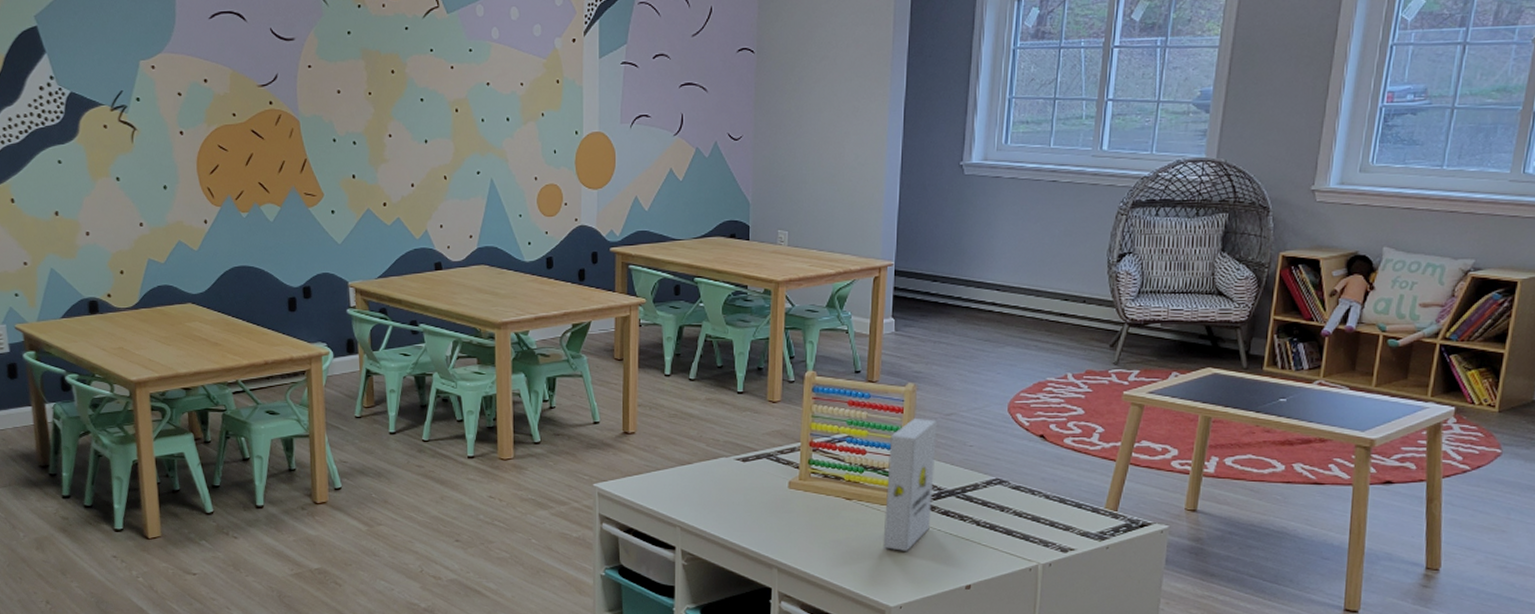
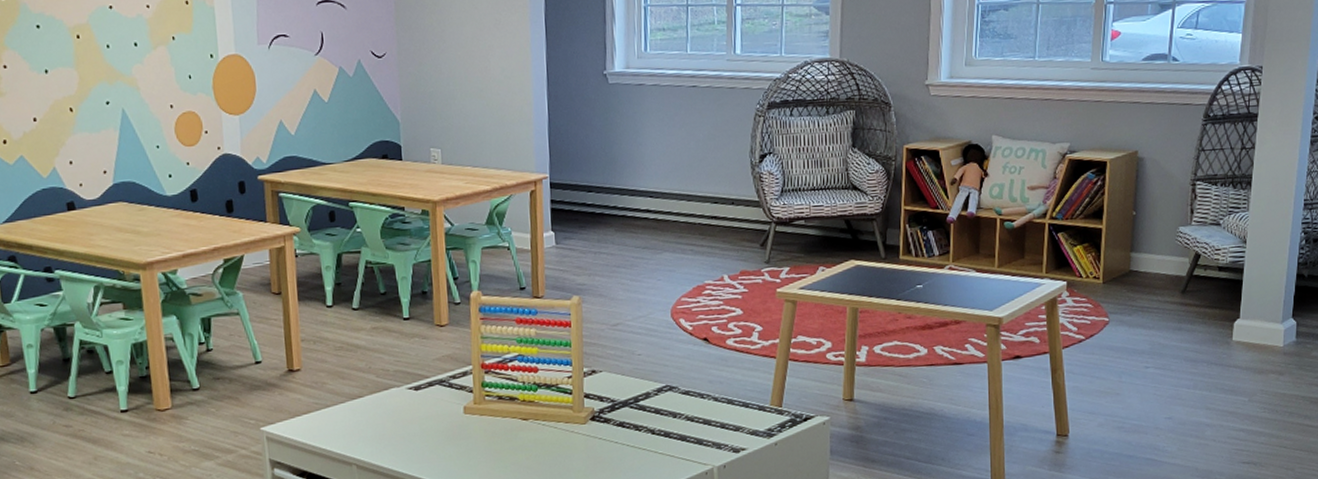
board game: present [883,417,938,551] -> none [560,330,608,468]

